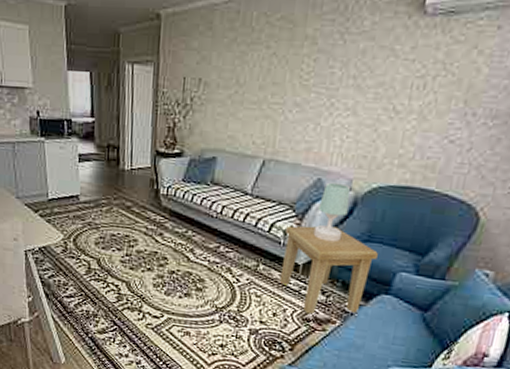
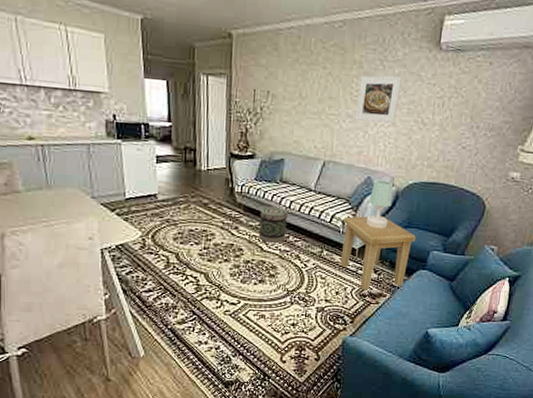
basket: none [186,211,220,254] -> present [259,206,289,244]
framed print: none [304,51,370,112] -> present [355,75,403,124]

